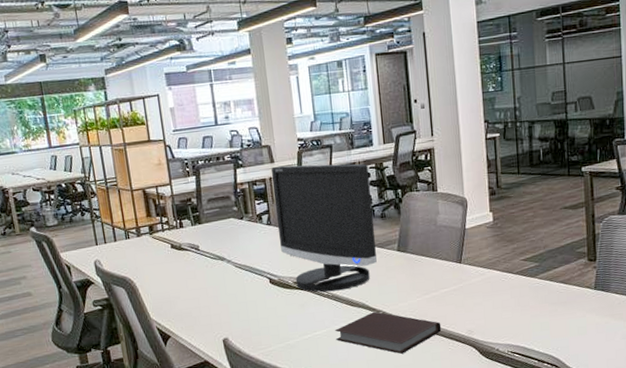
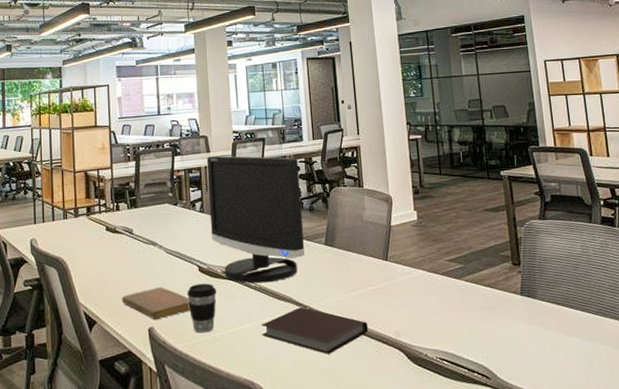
notebook: none [193,300,264,332] -> present [121,287,191,320]
coffee cup: none [259,294,289,341] -> present [187,283,216,333]

